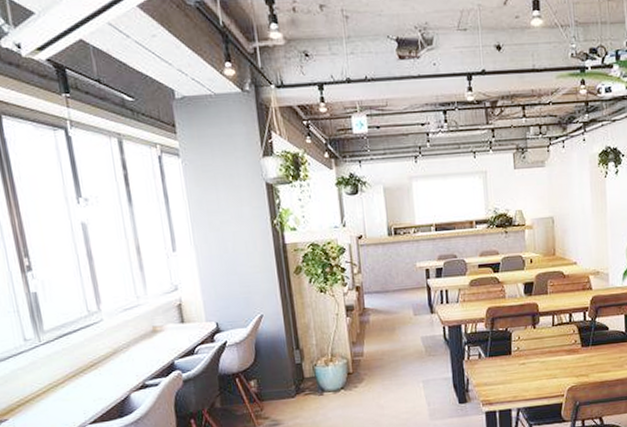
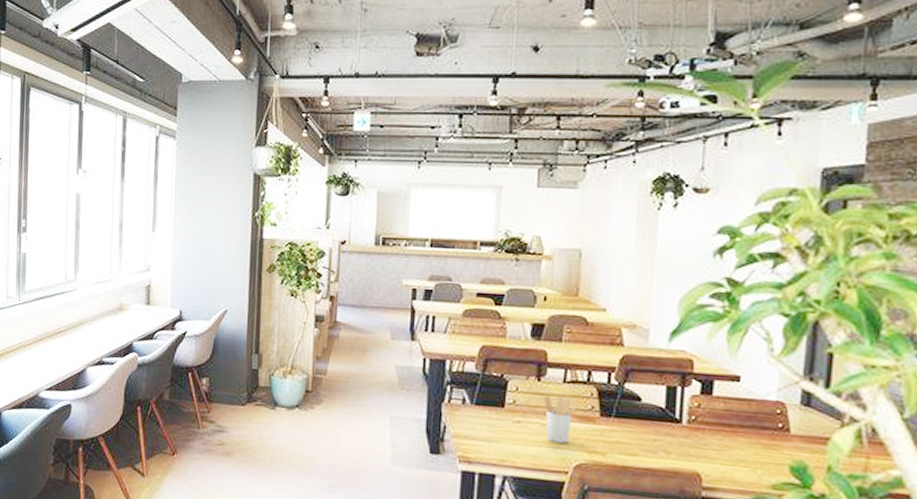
utensil holder: none [539,337,565,374] -> present [543,395,578,443]

